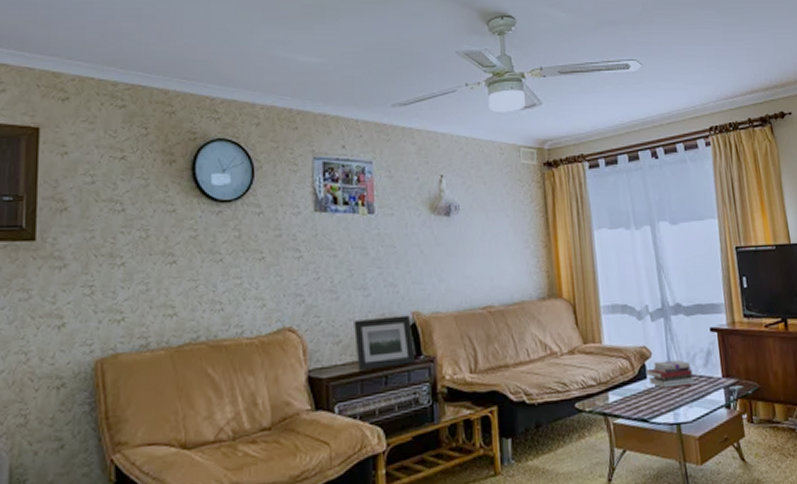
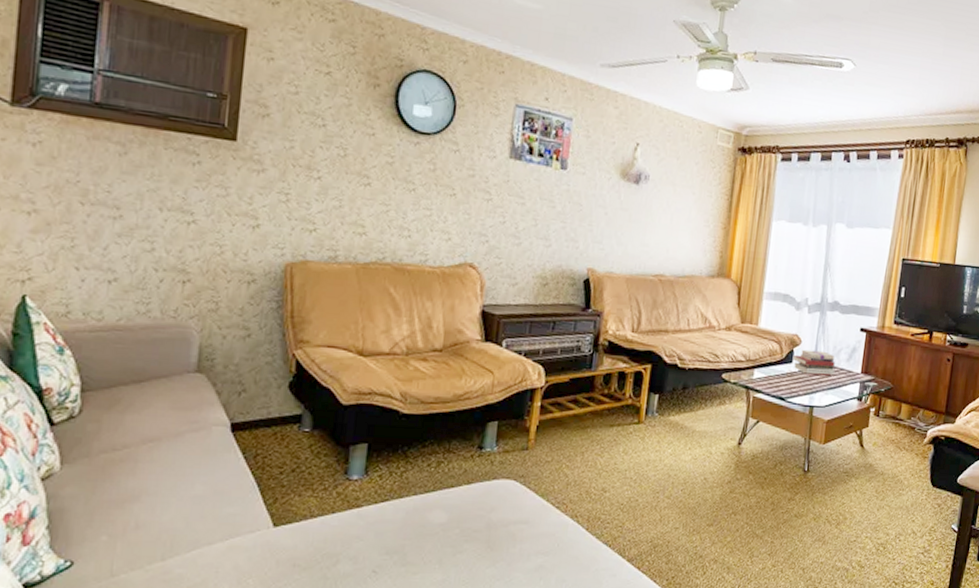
picture frame: present [354,315,415,371] -> none [529,267,585,316]

